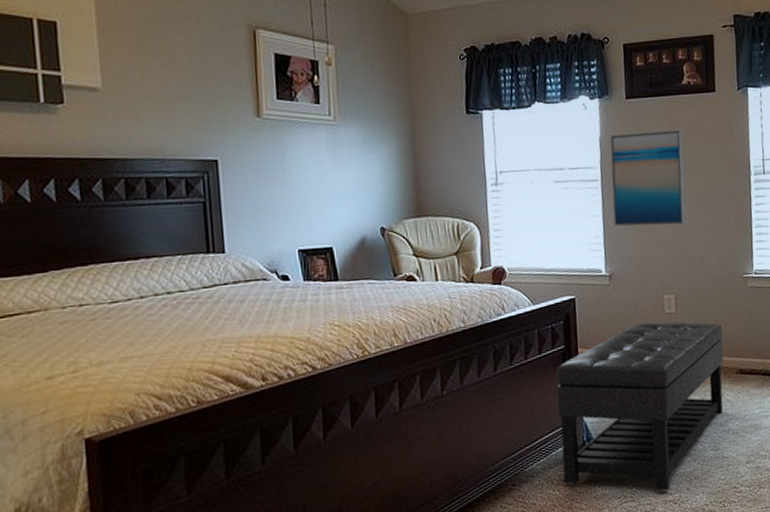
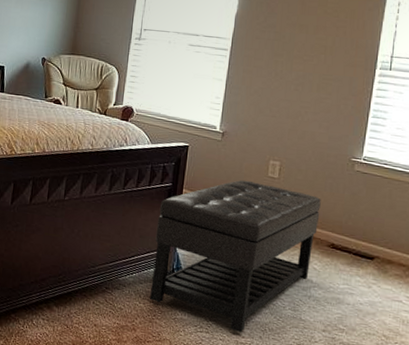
wall art: present [610,130,686,227] -> none [235,13,314,102]

